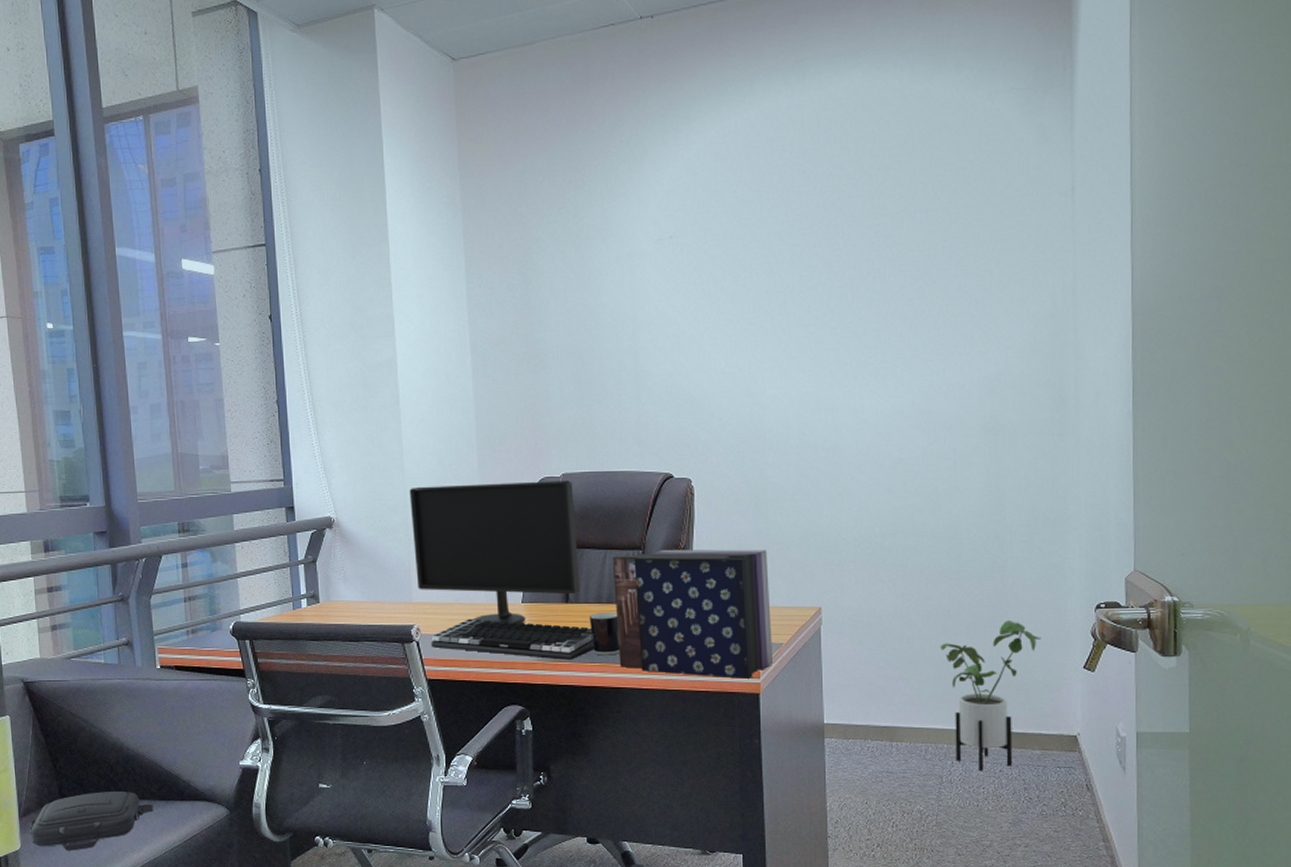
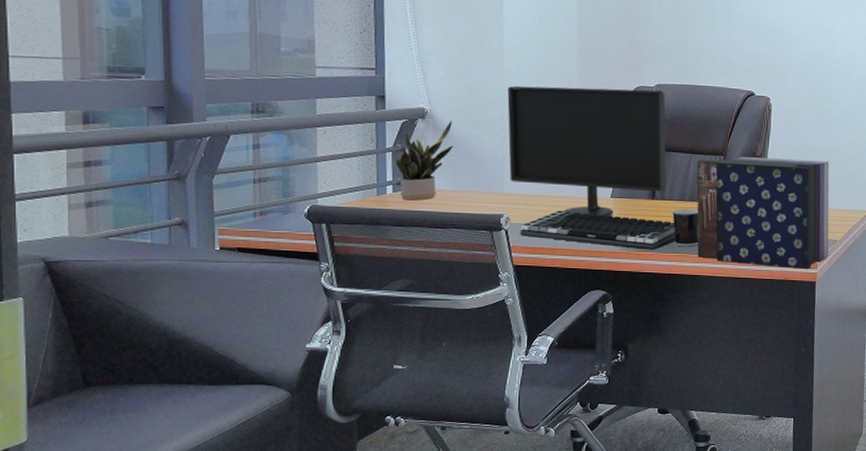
laptop bag: present [29,790,154,851] -> none [40,376,201,441]
potted plant: none [308,528,360,614] -> present [396,120,453,201]

